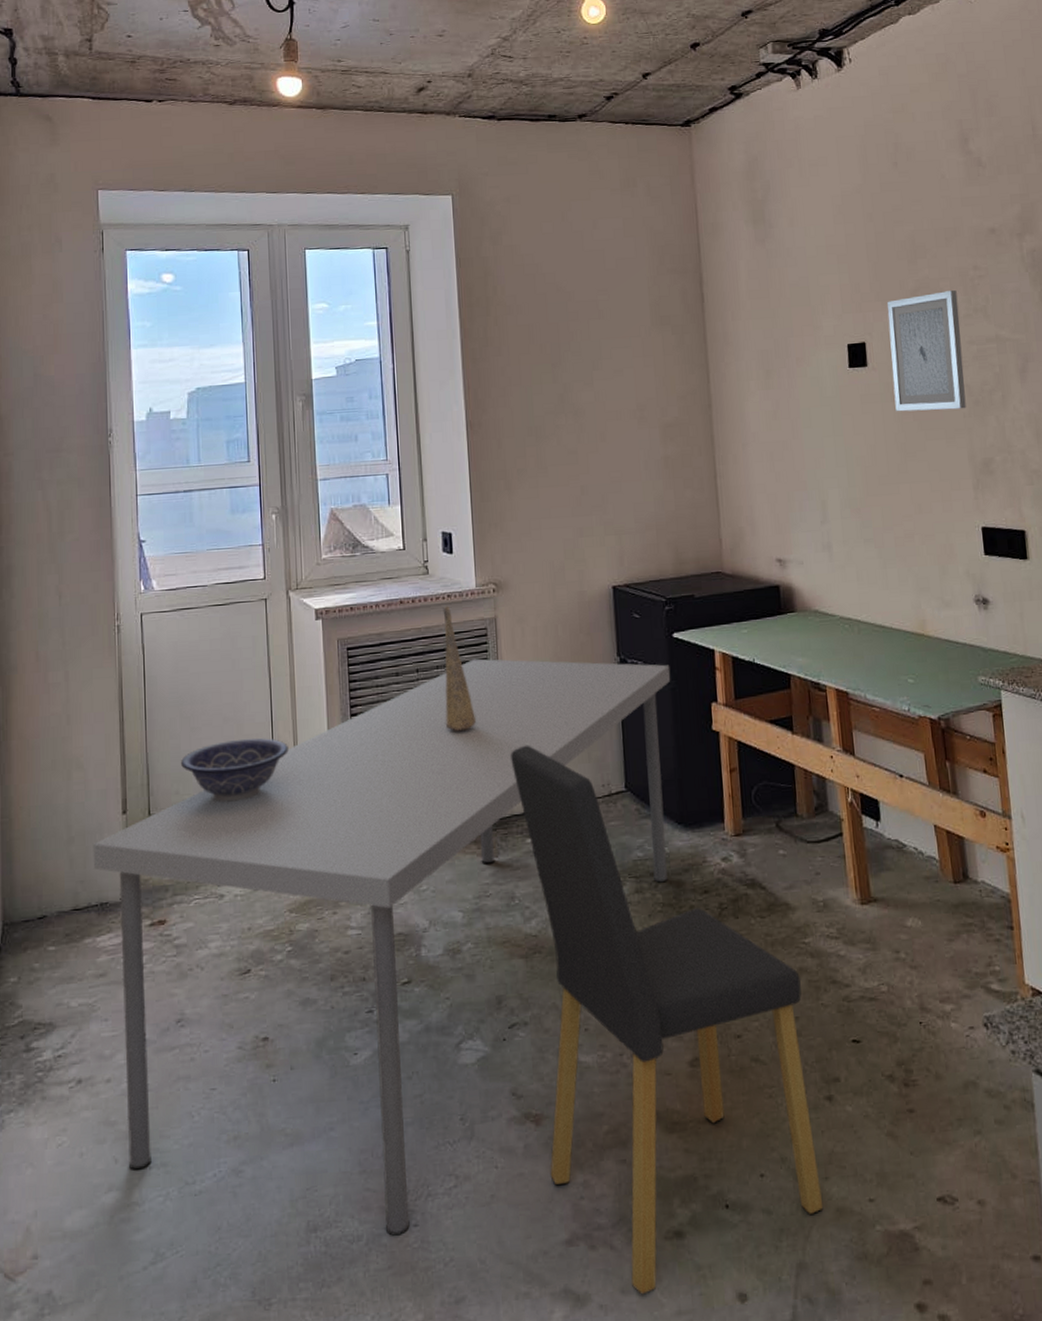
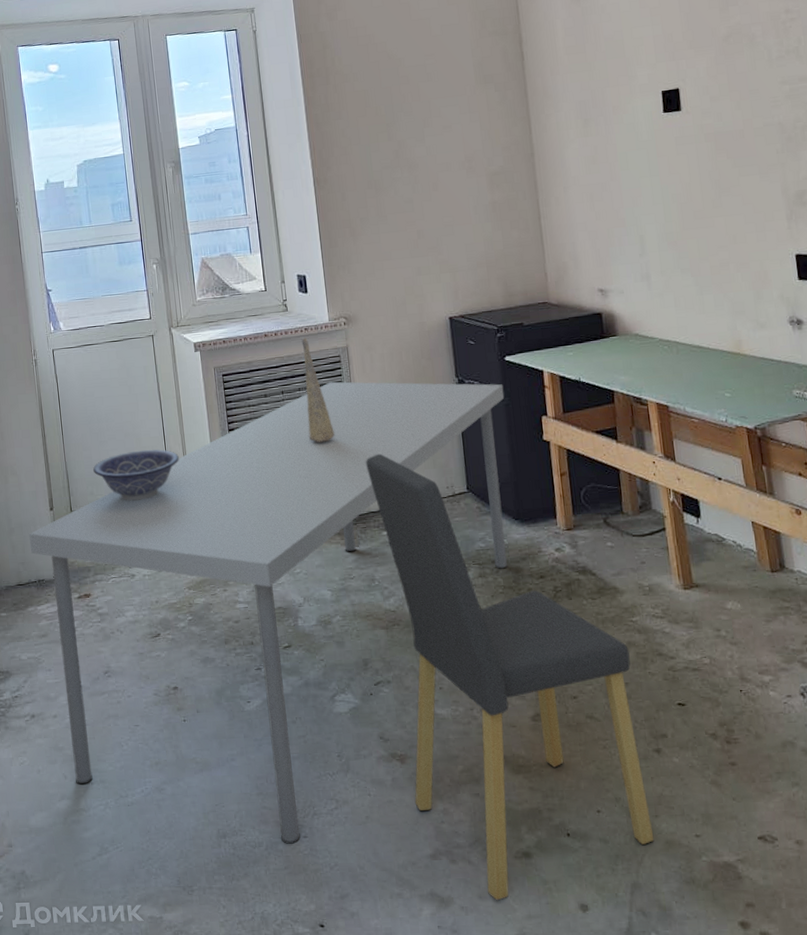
wall art: present [887,290,966,412] -> none [700,34,779,152]

